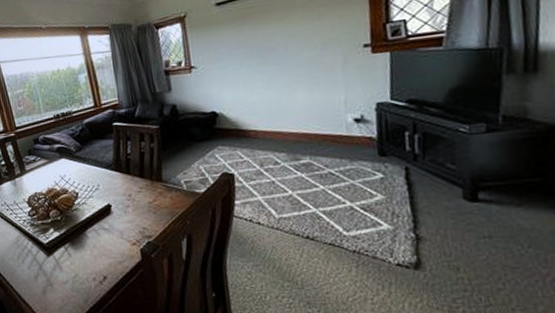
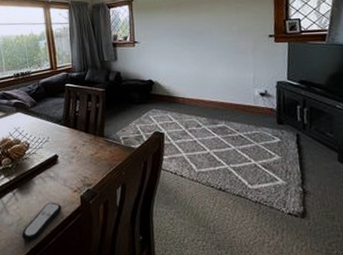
remote control: none [79,256,121,301] -> present [22,202,62,242]

